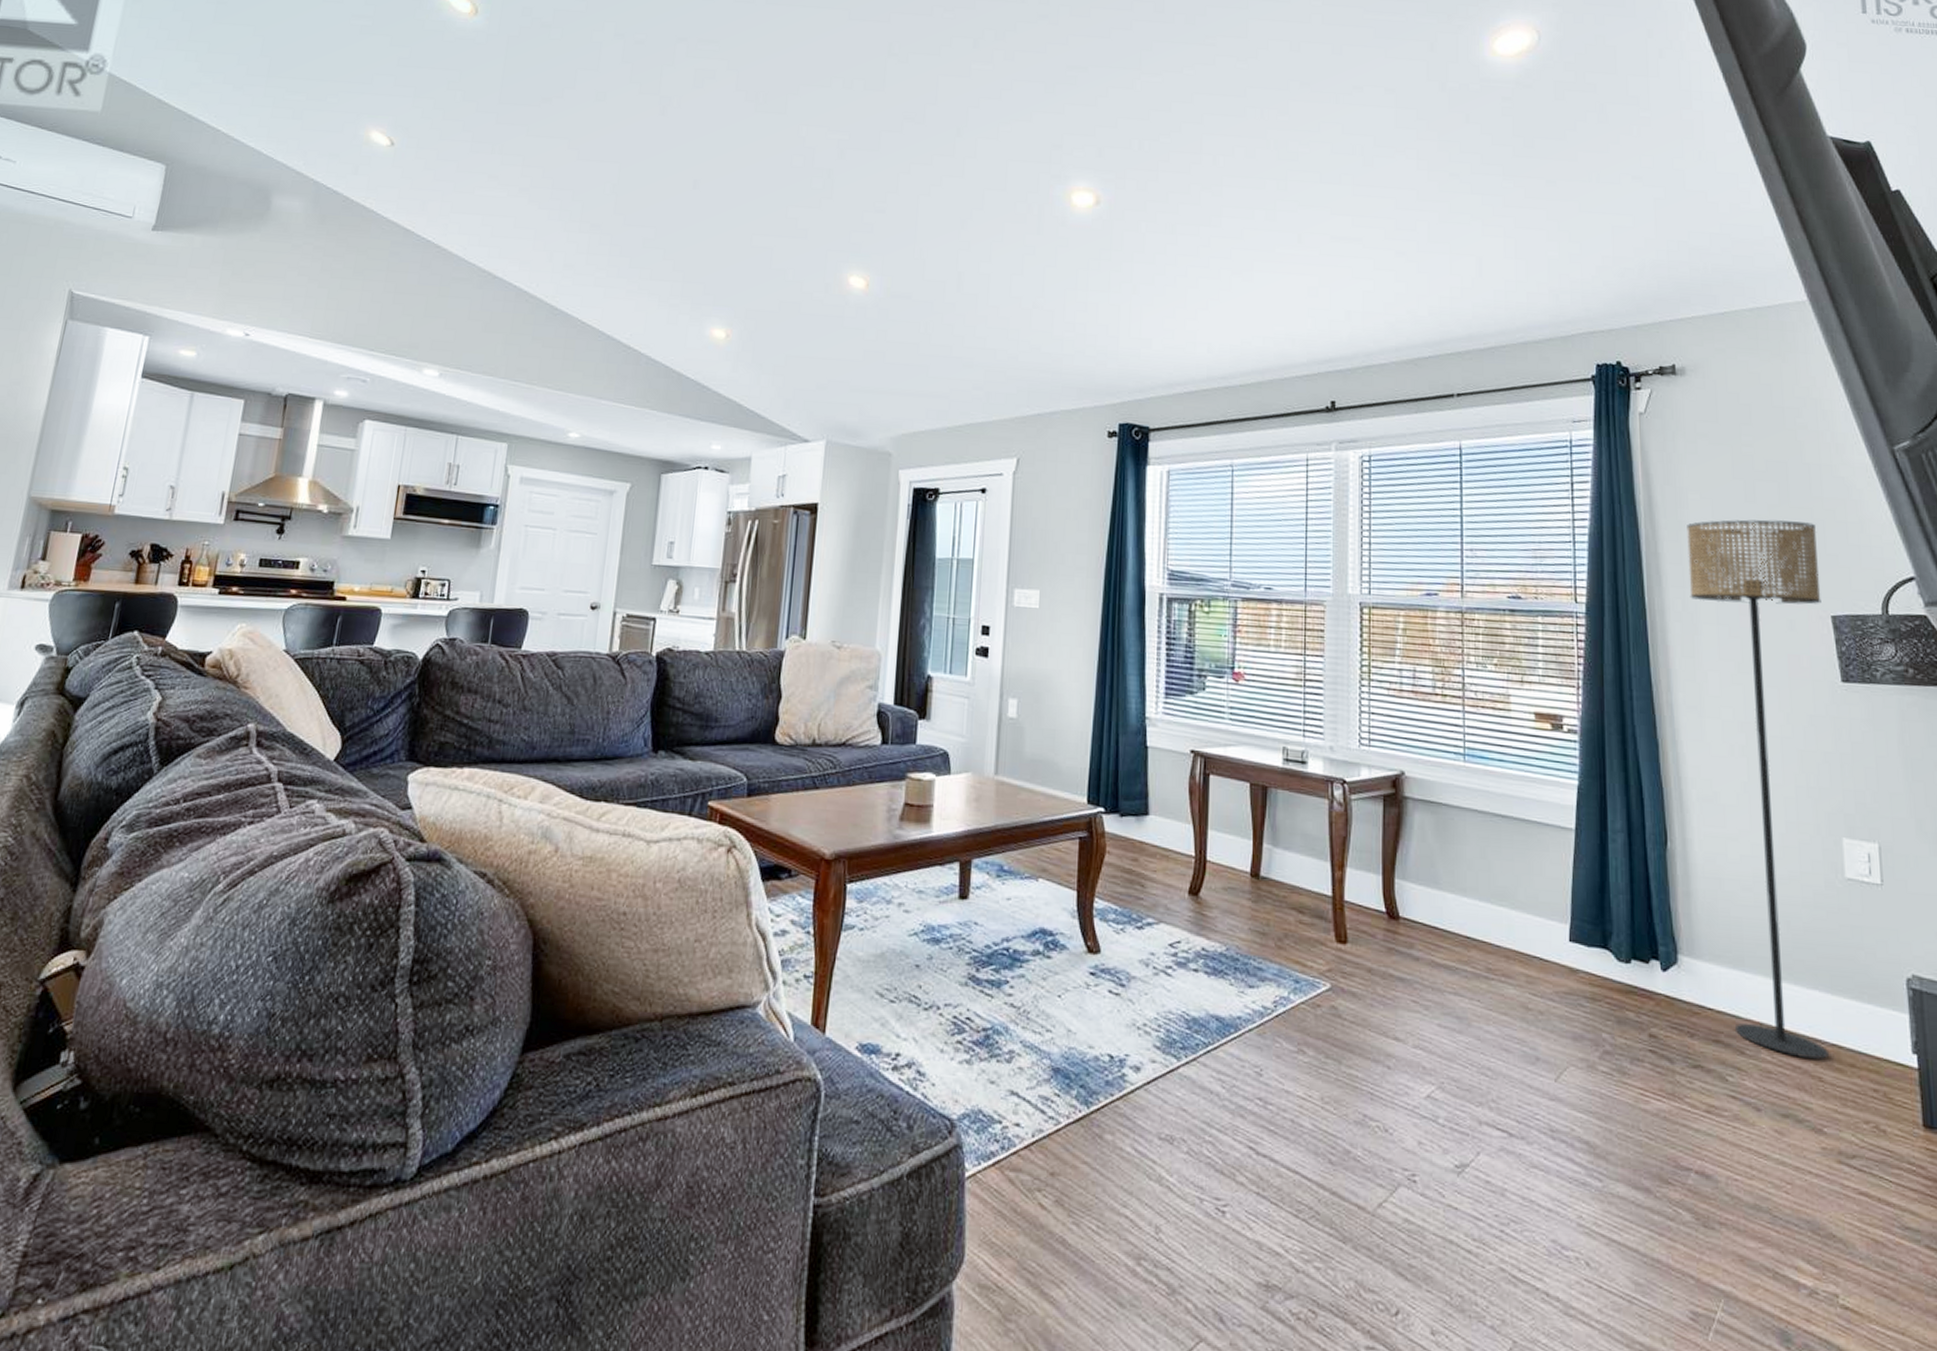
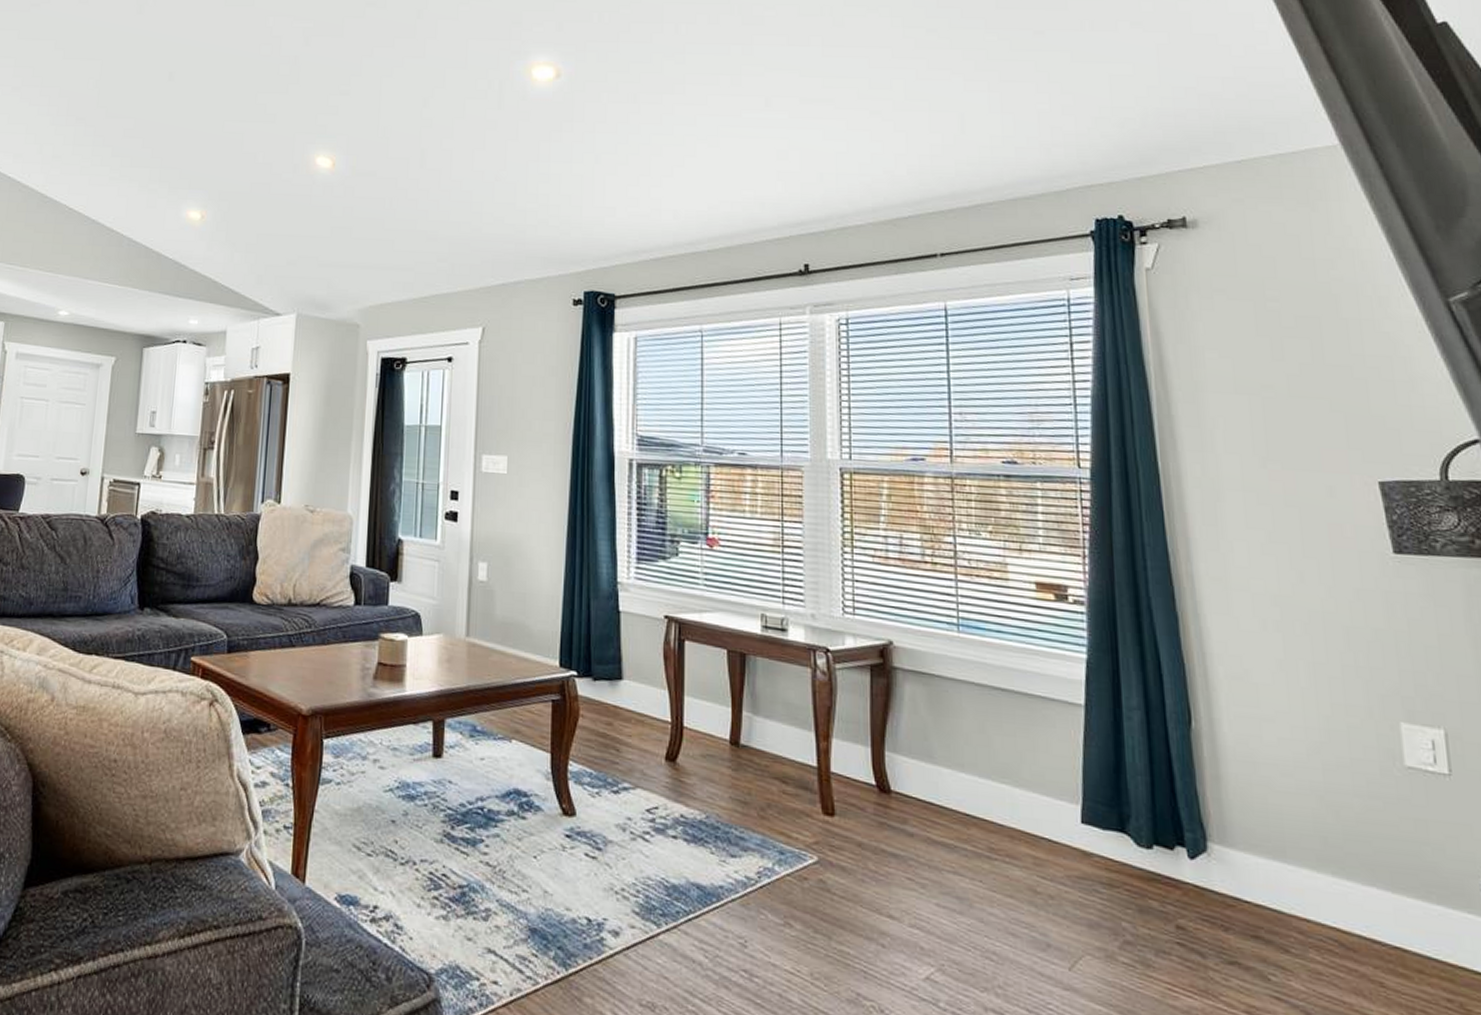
floor lamp: present [1687,519,1829,1060] -> none [1204,379,1391,963]

